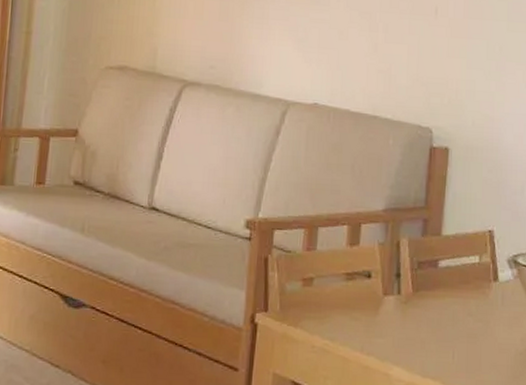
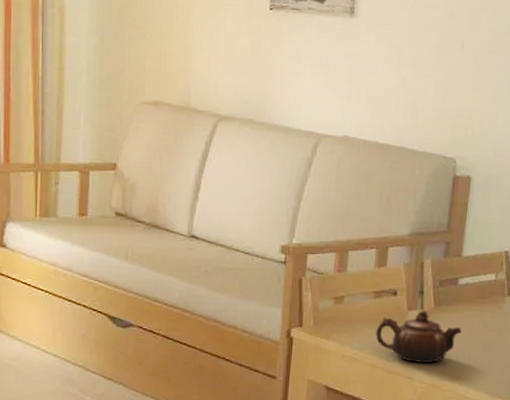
teapot: none [348,295,444,358] -> present [375,310,462,364]

